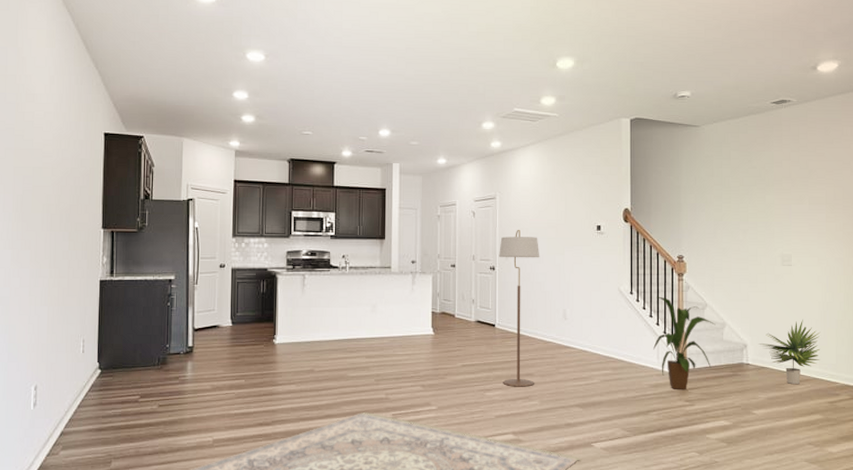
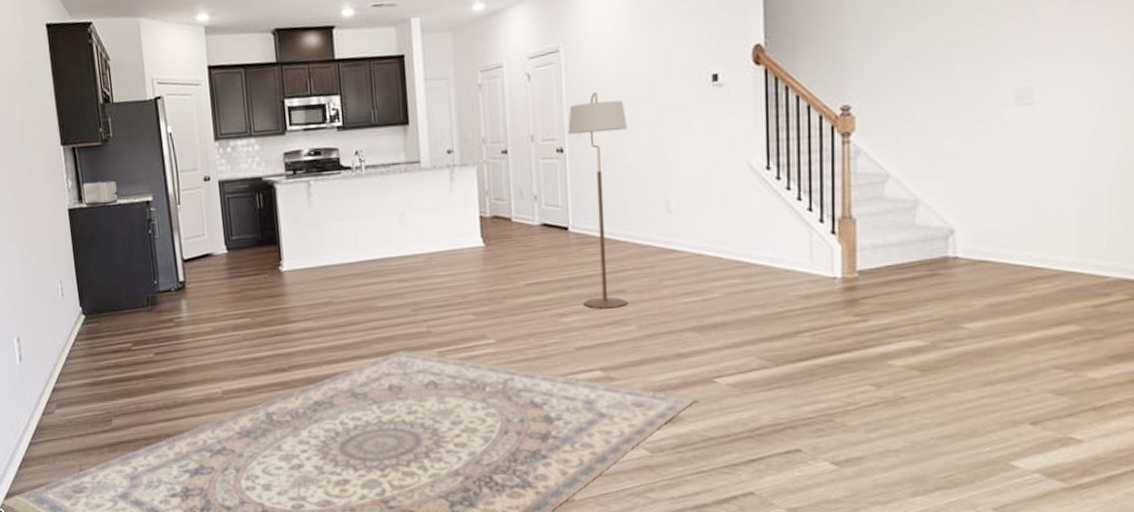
toaster: none [115,260,147,280] -> present [82,180,120,207]
house plant: present [653,296,716,389] -> none [804,169,903,300]
plant: present [759,319,821,385] -> none [975,185,1081,284]

